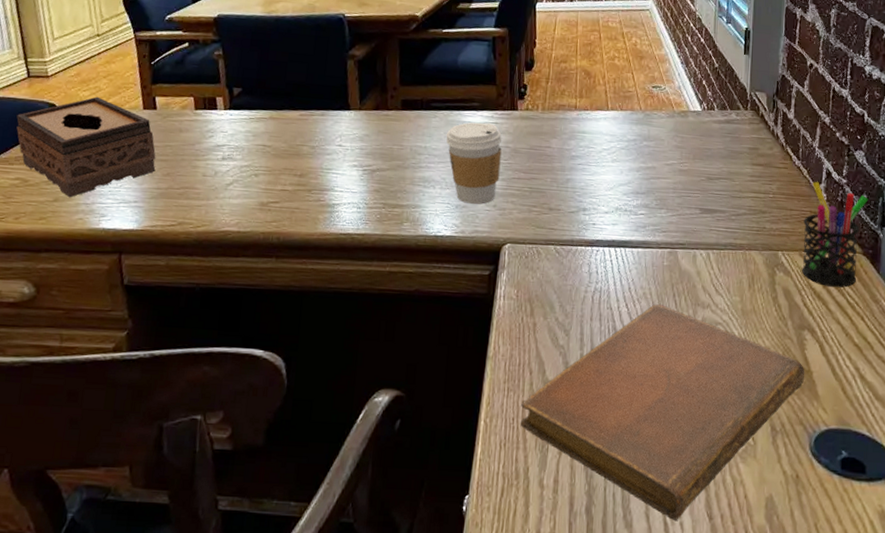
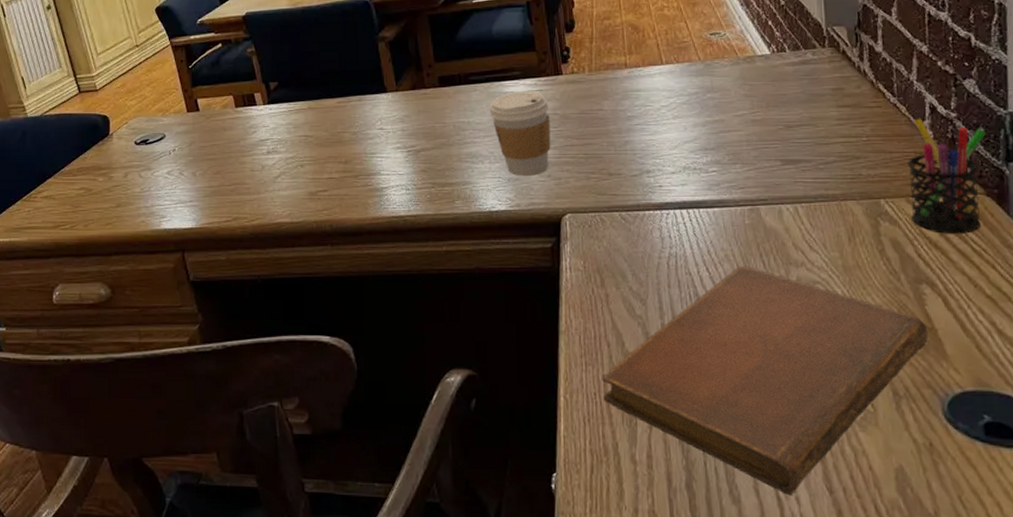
tissue box: present [16,96,156,197] -> none [74,104,206,201]

